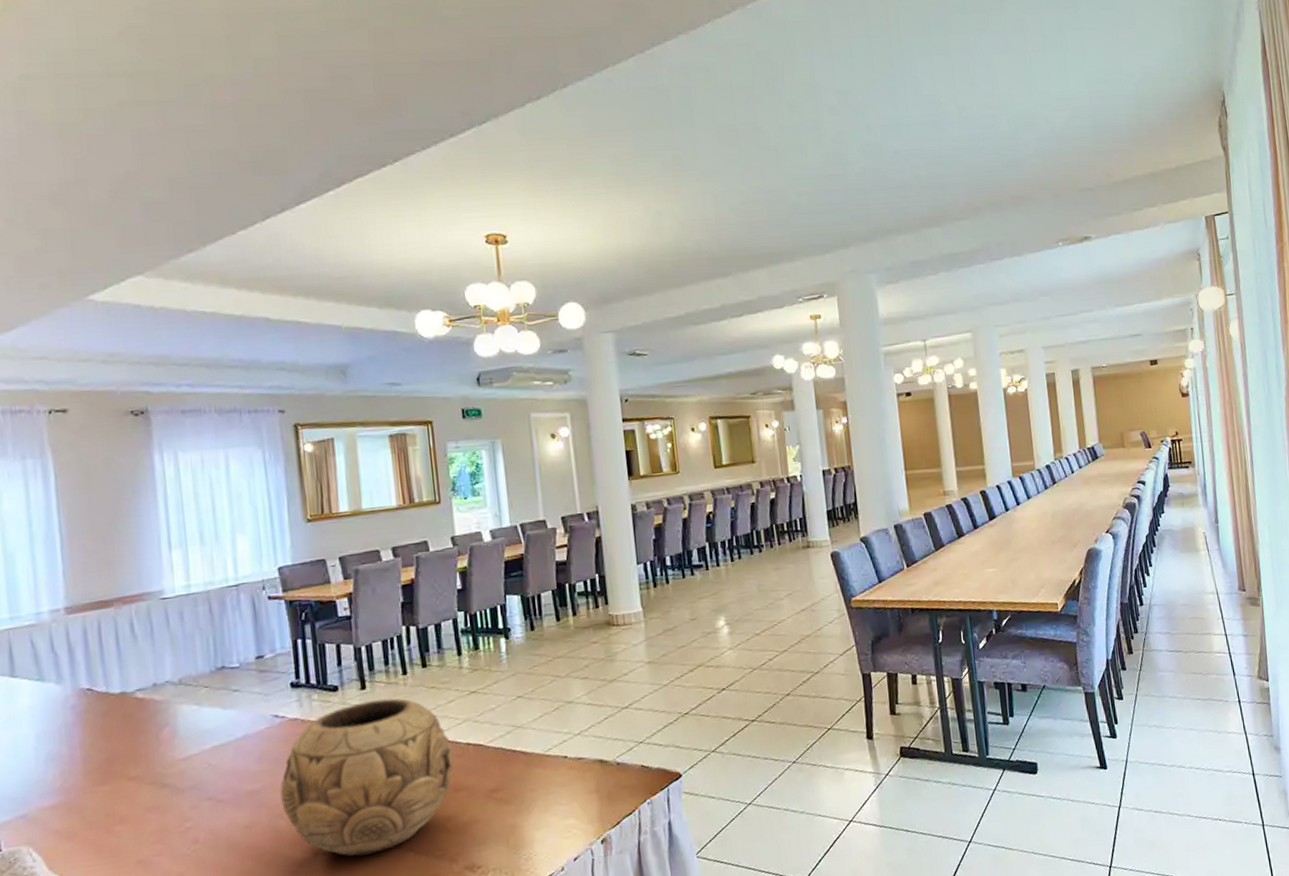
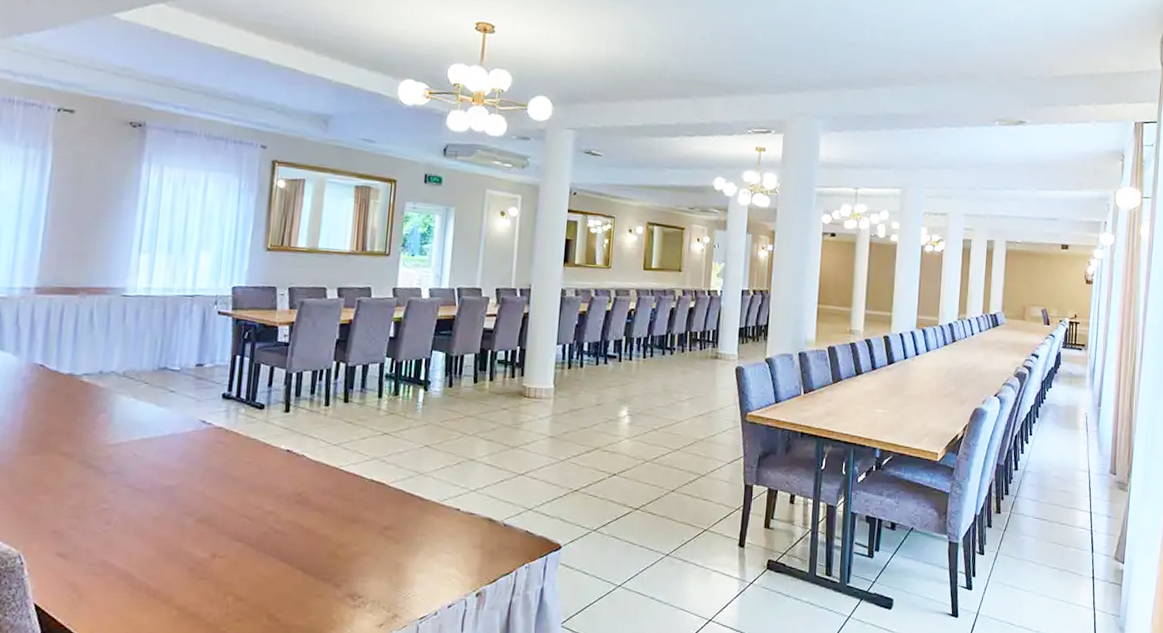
decorative bowl: present [280,698,454,856] -> none [192,424,357,565]

